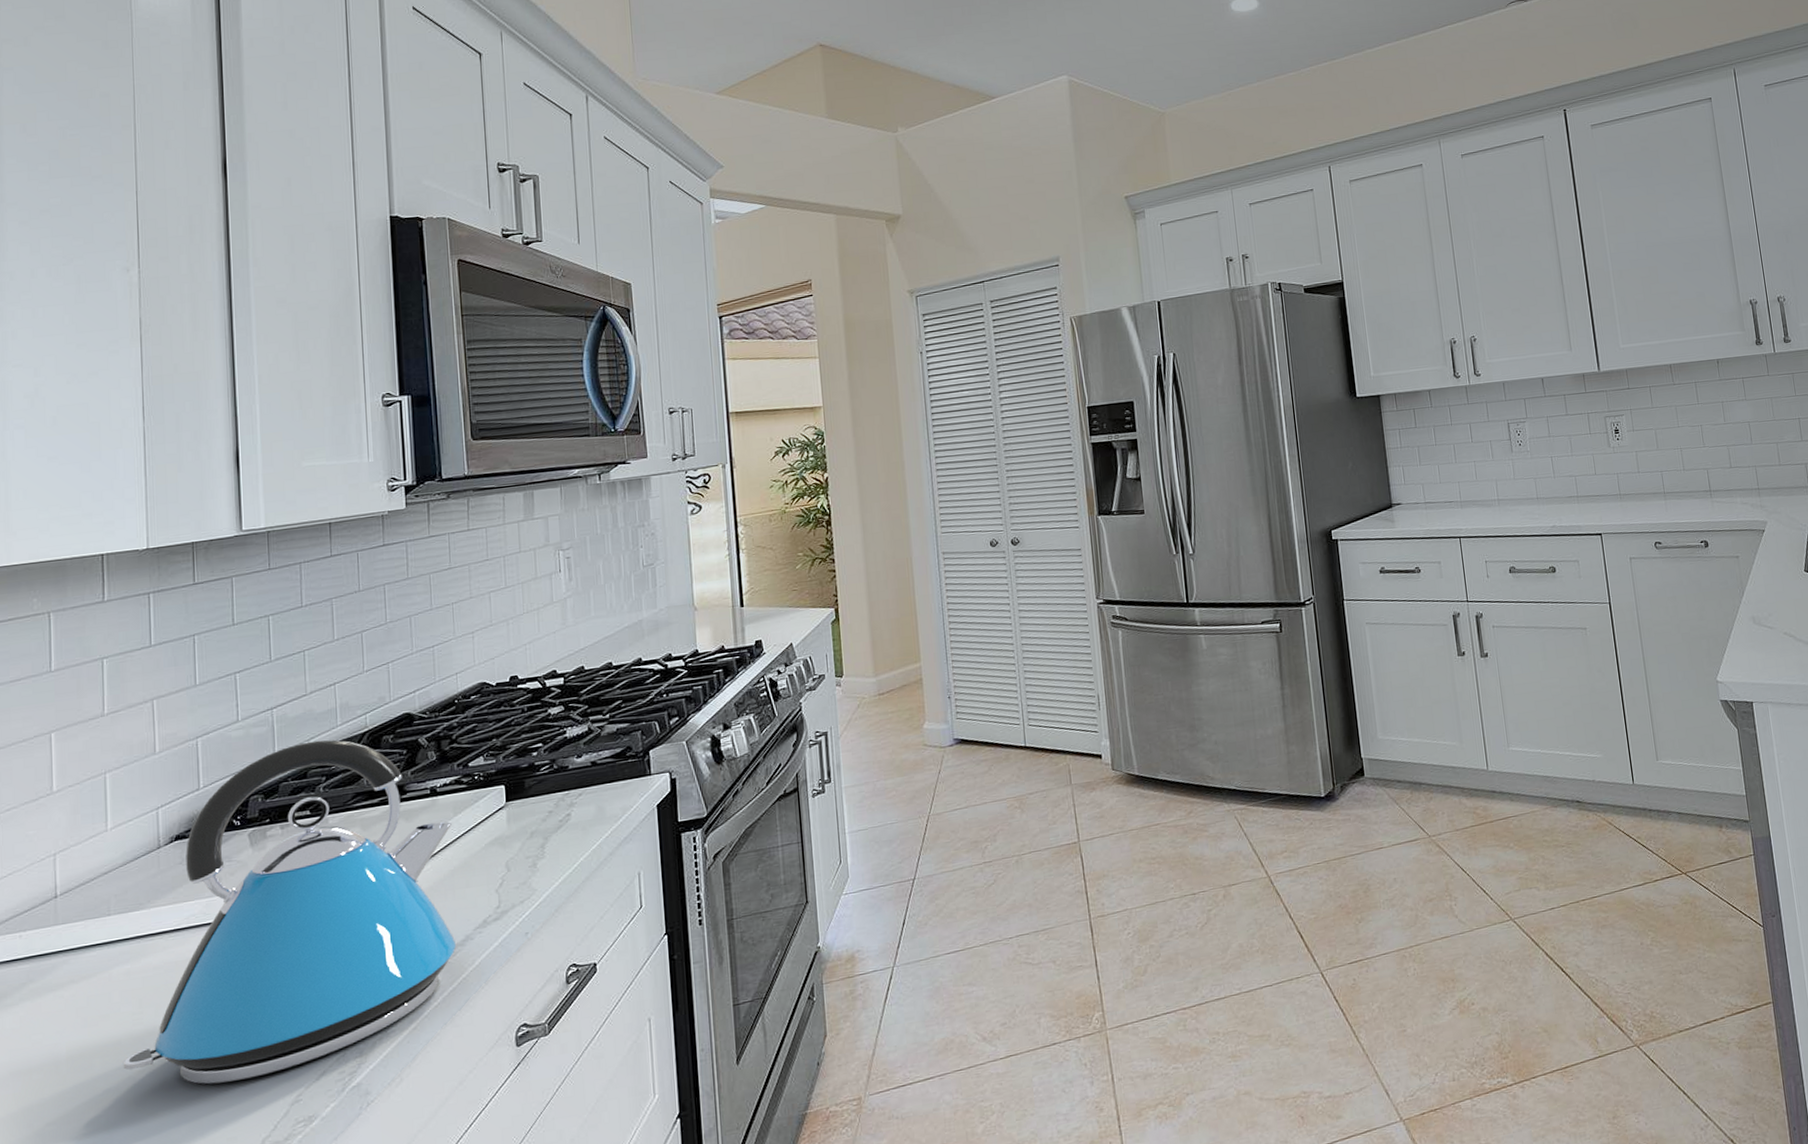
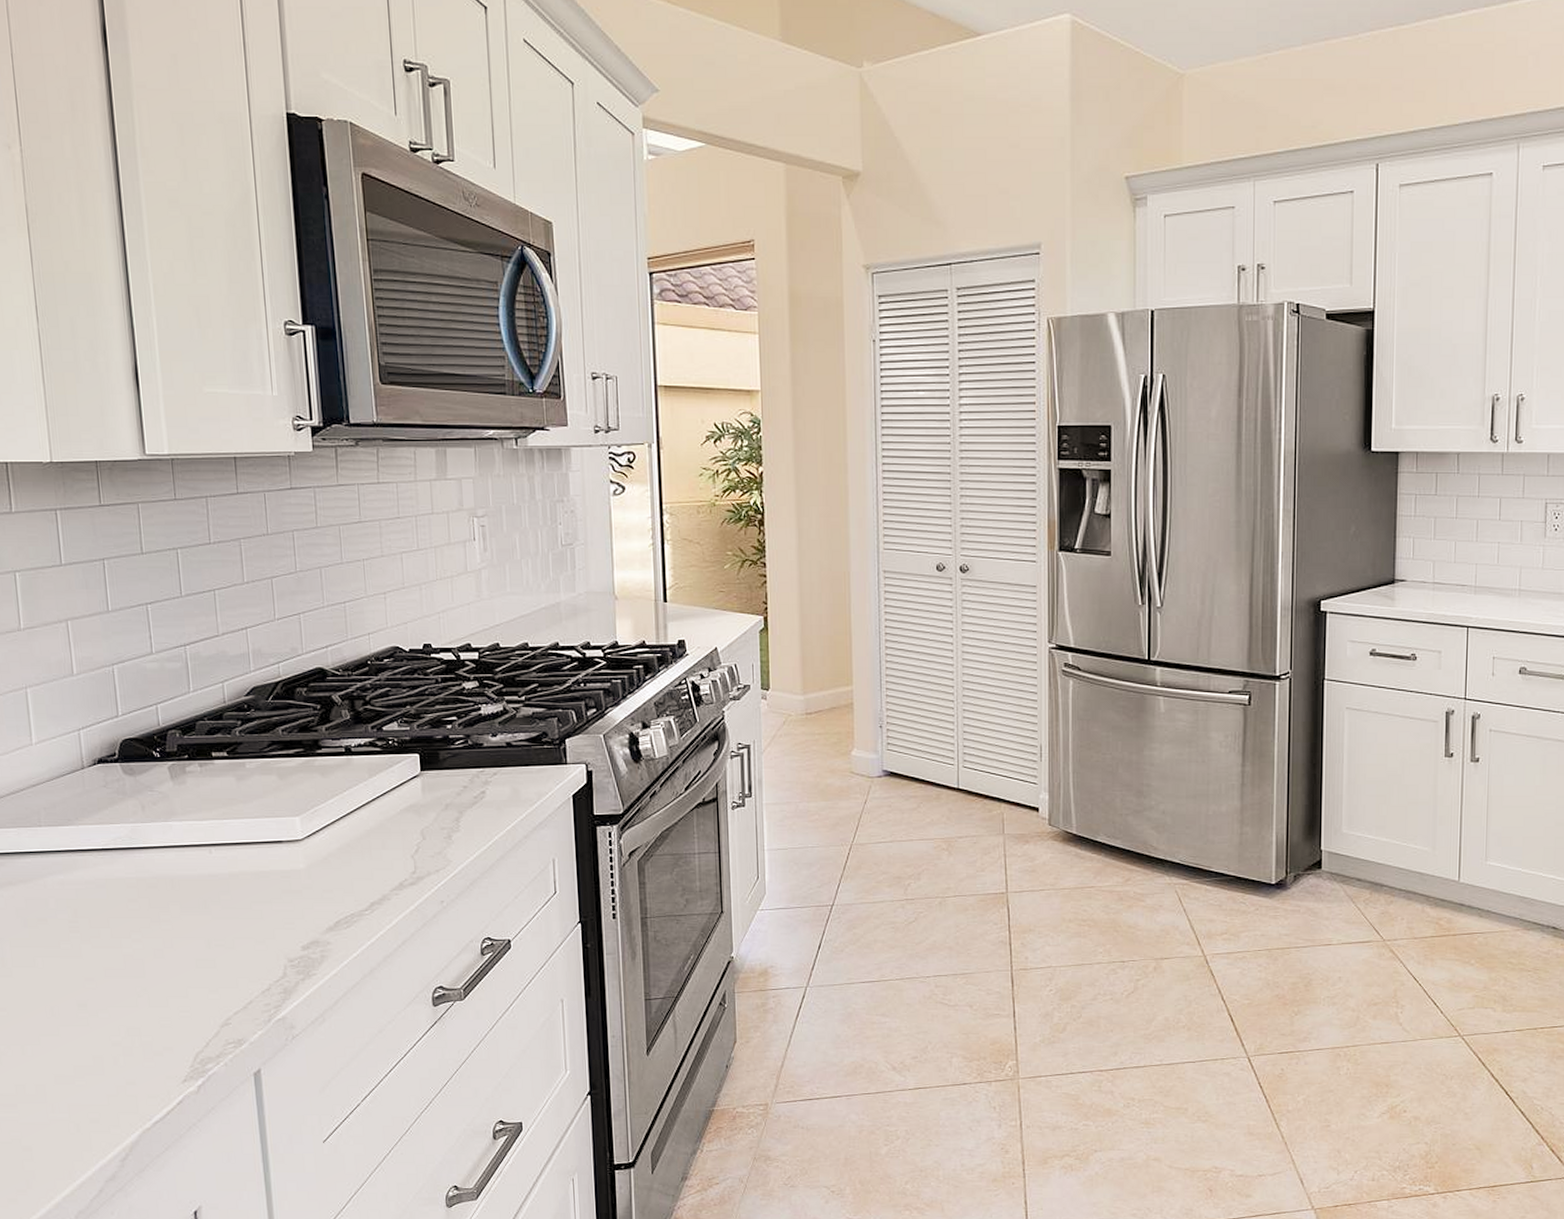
kettle: present [124,739,456,1085] -> none [64,683,373,998]

